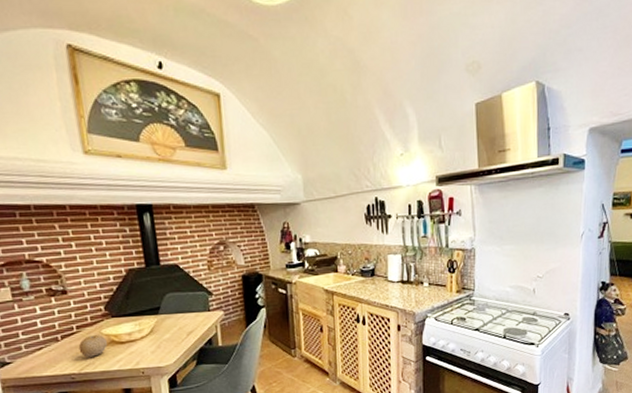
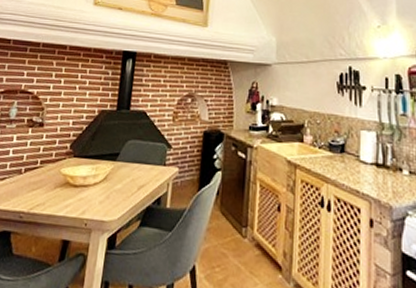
fruit: present [78,335,107,357] -> none [35,173,63,197]

